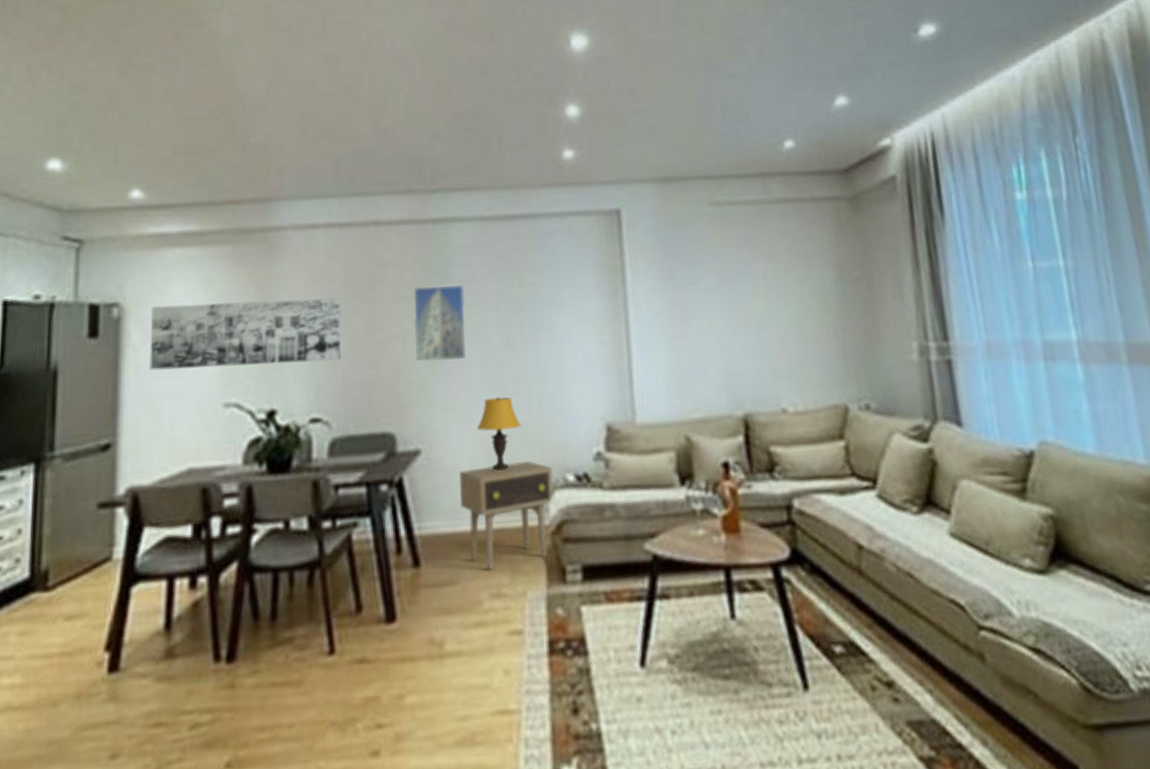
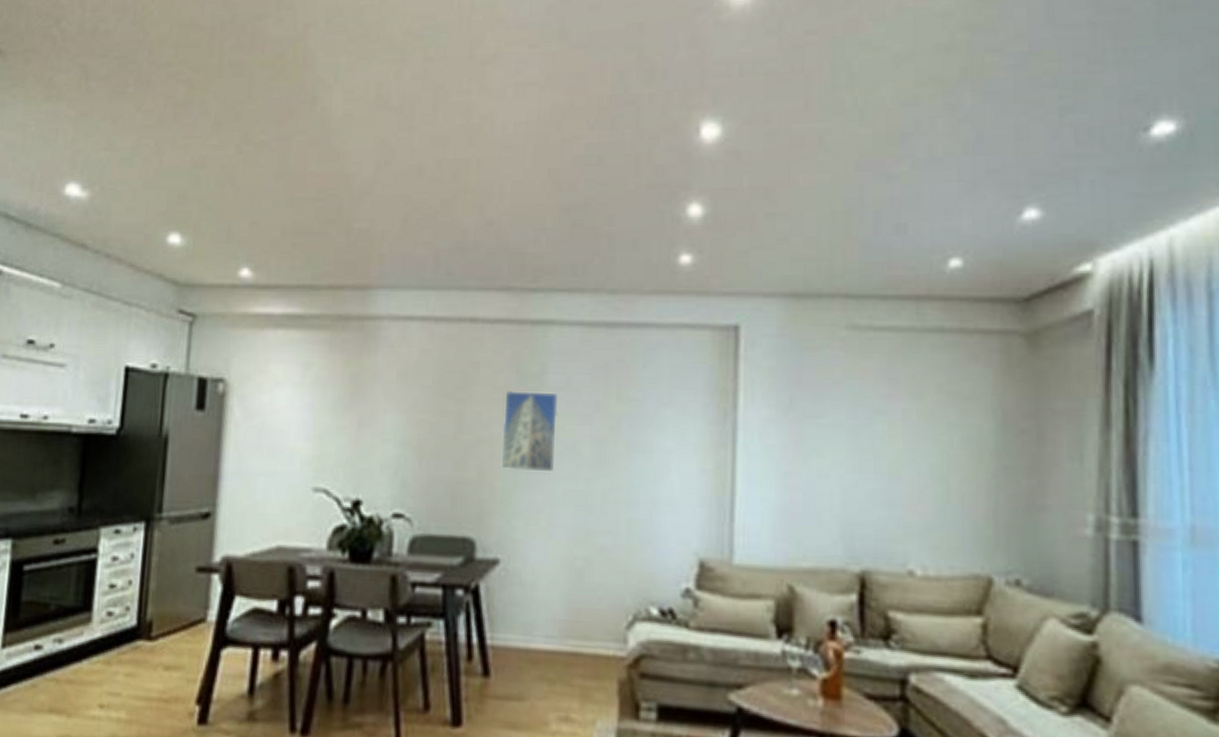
wall art: present [149,297,342,371] -> none [248,386,431,458]
side table: present [459,461,554,570] -> none [534,586,636,693]
table lamp: present [477,396,521,471] -> none [559,515,606,593]

